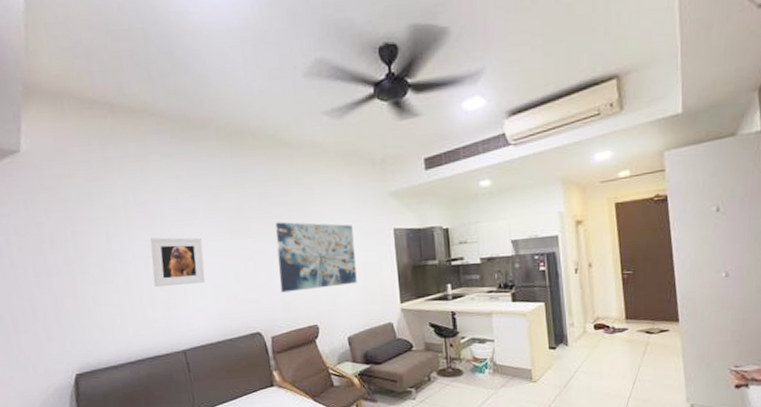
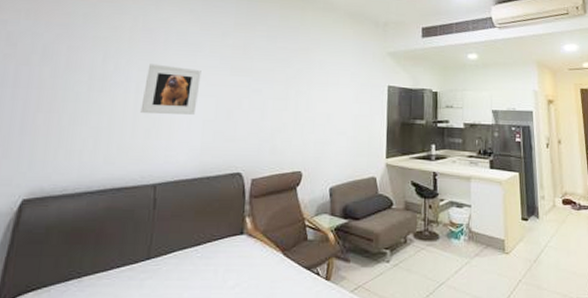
wall art: present [275,221,357,293] -> none [270,65,350,135]

